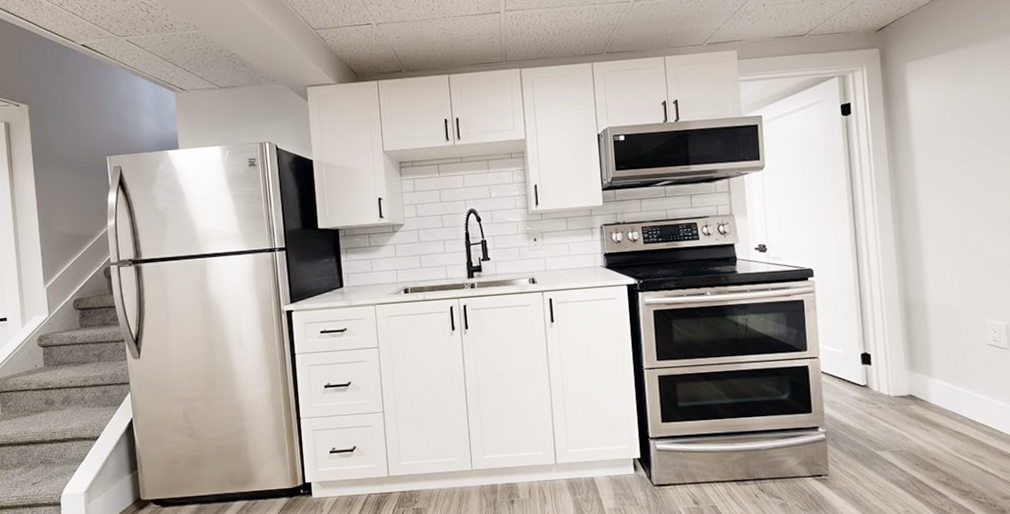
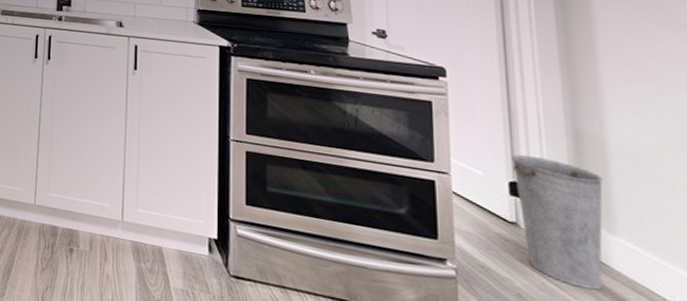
bucket: none [862,329,925,423] -> present [511,154,604,290]

